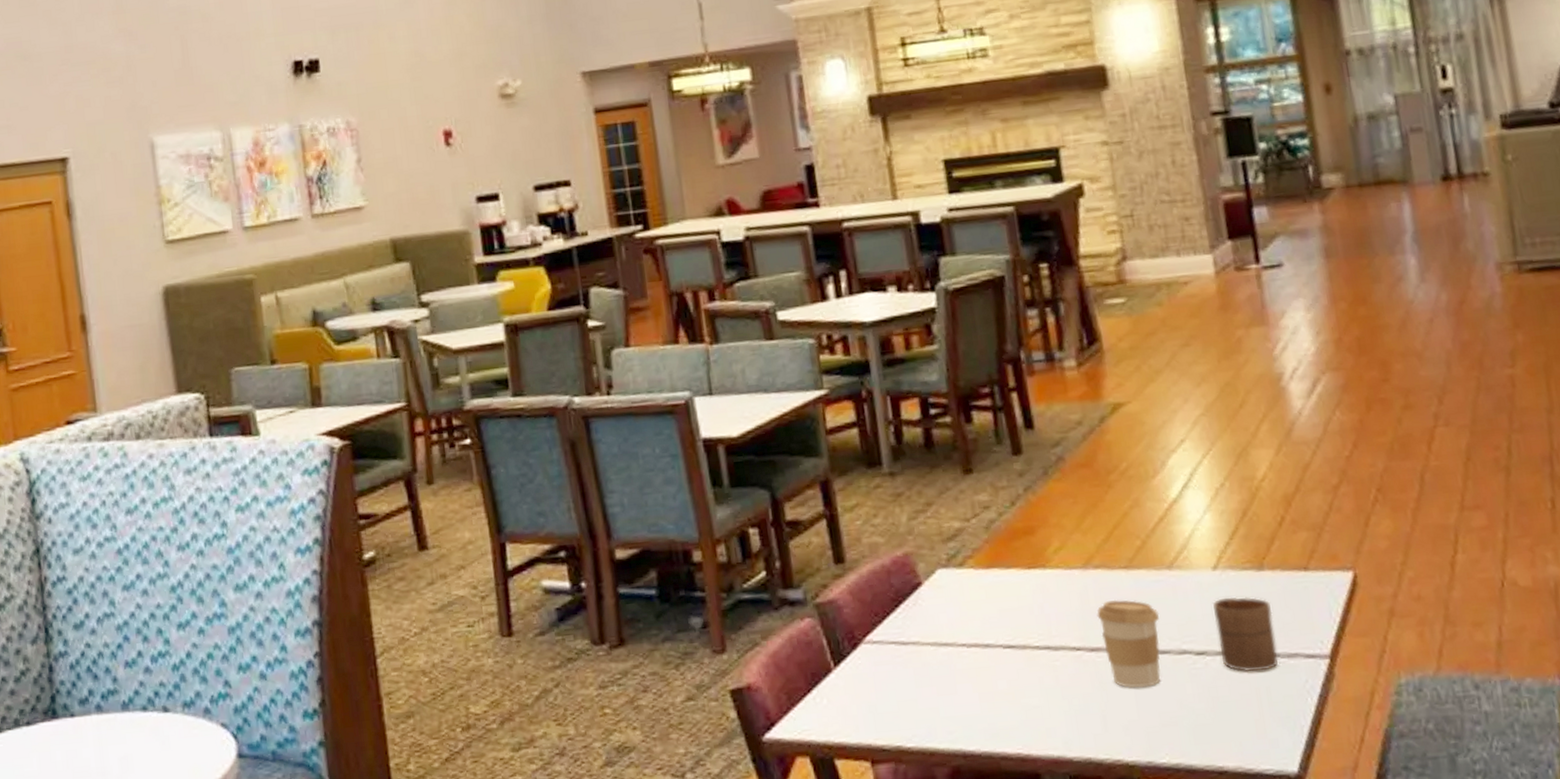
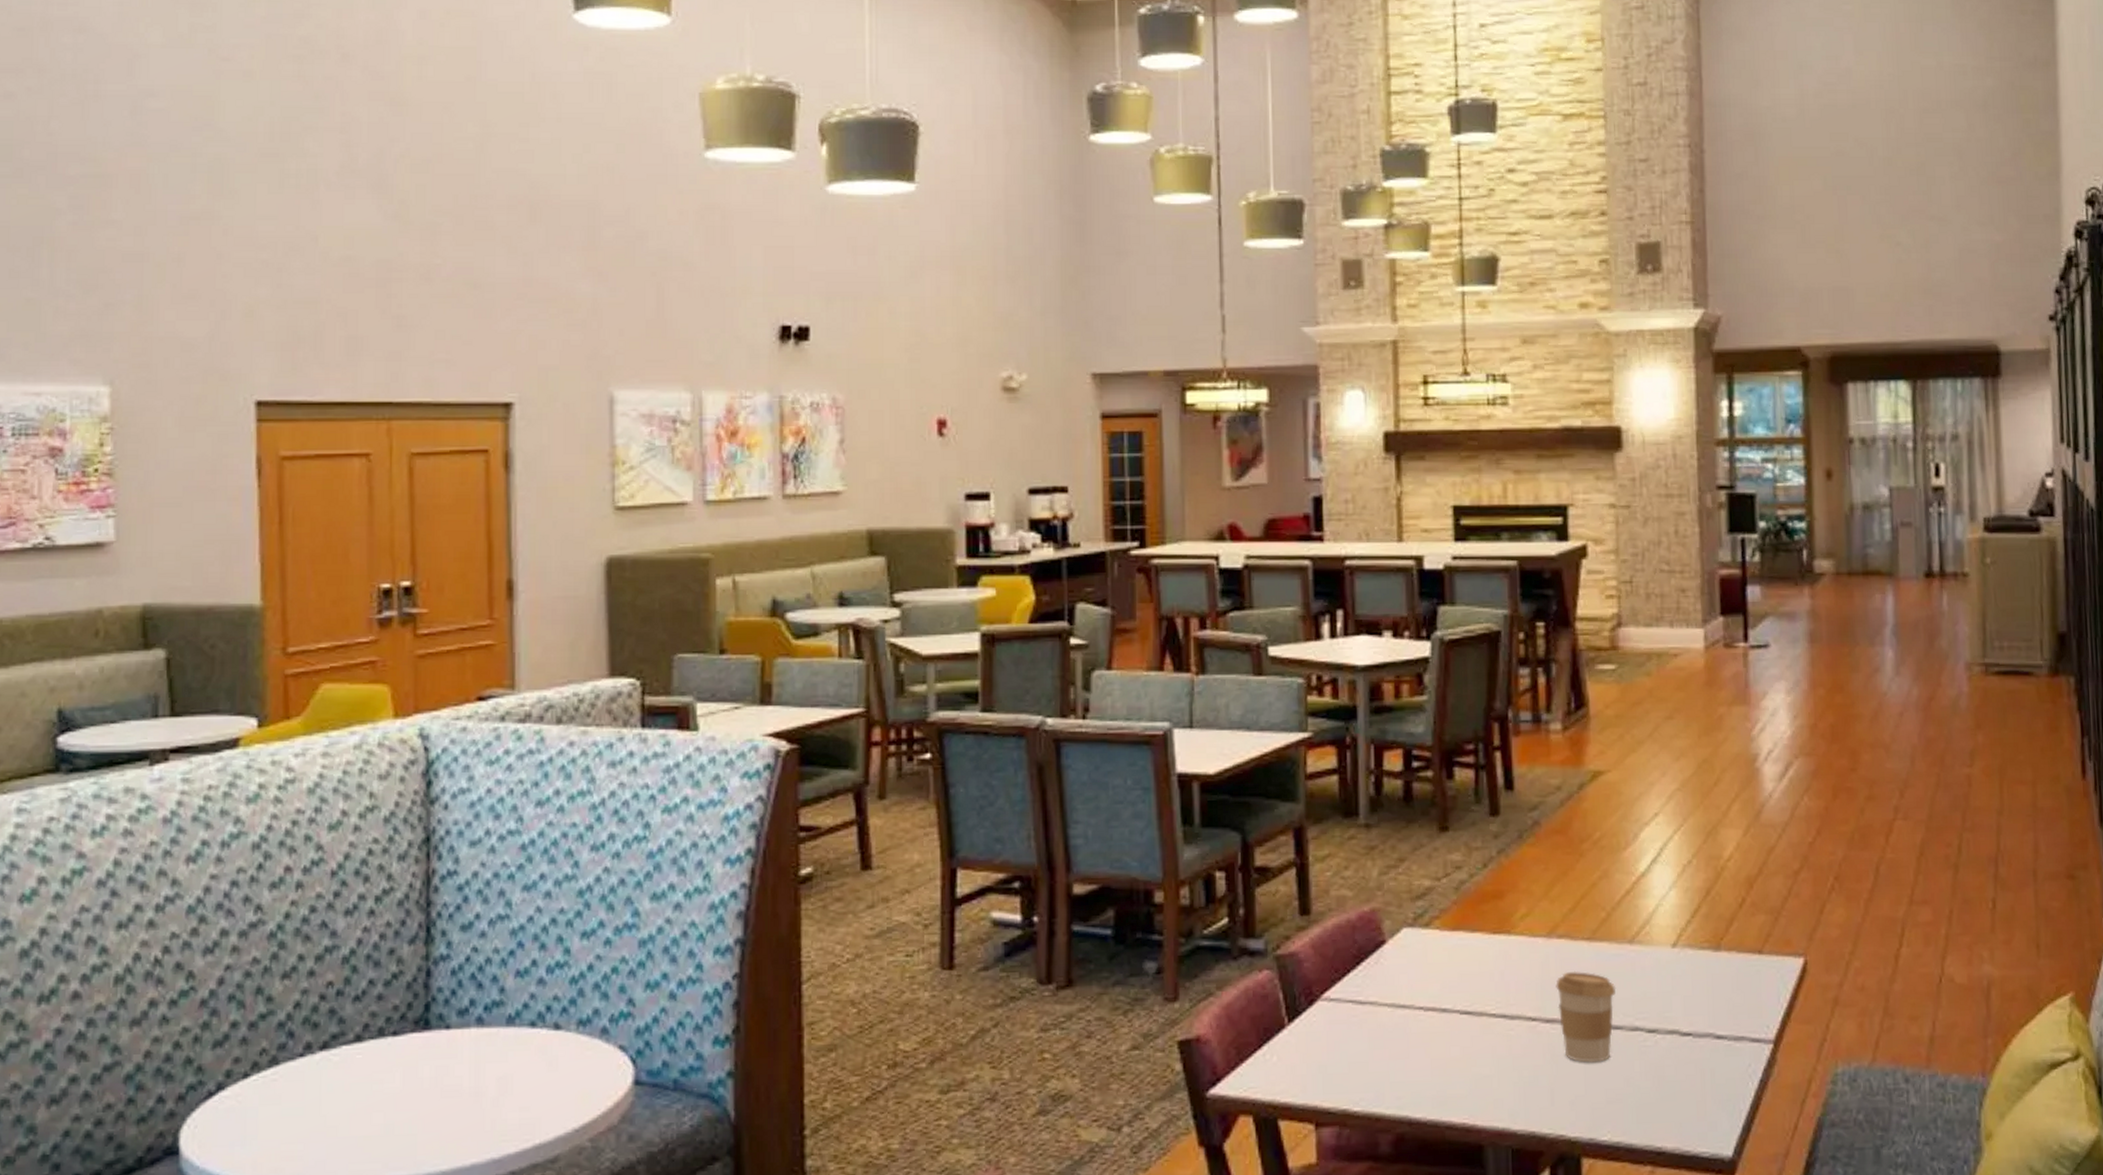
cup: present [1213,596,1278,672] -> none [1669,975,1725,1053]

